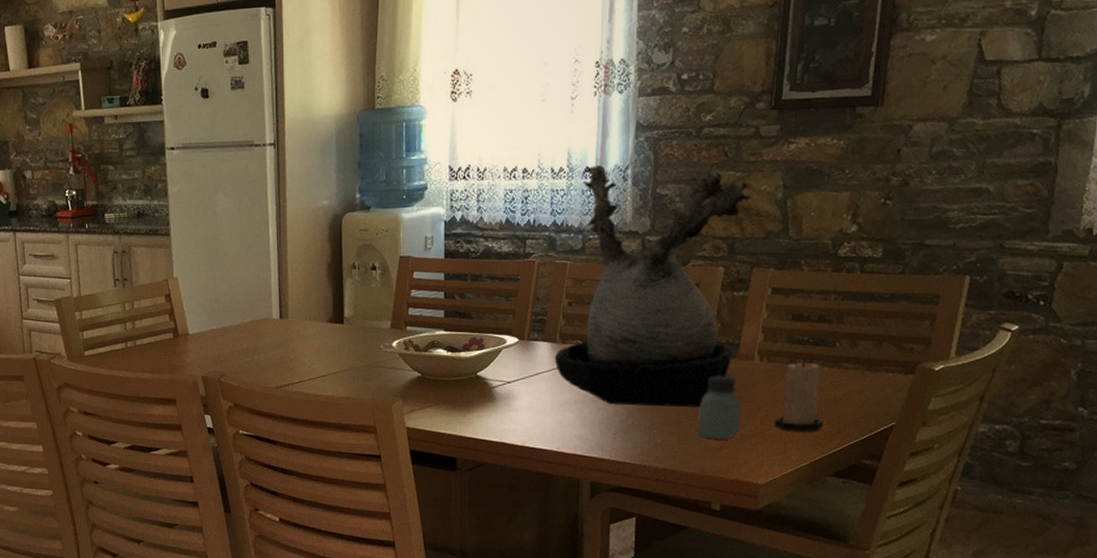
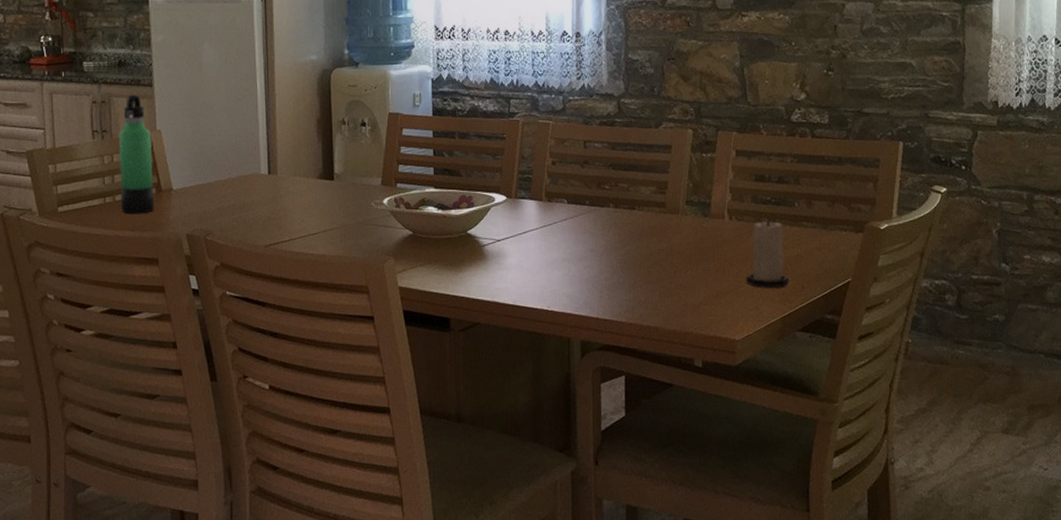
thermos bottle: none [138,244,173,357] -> present [118,94,155,213]
plant: present [554,164,751,408] -> none [541,29,713,266]
saltshaker: present [697,376,741,440] -> none [677,234,716,297]

